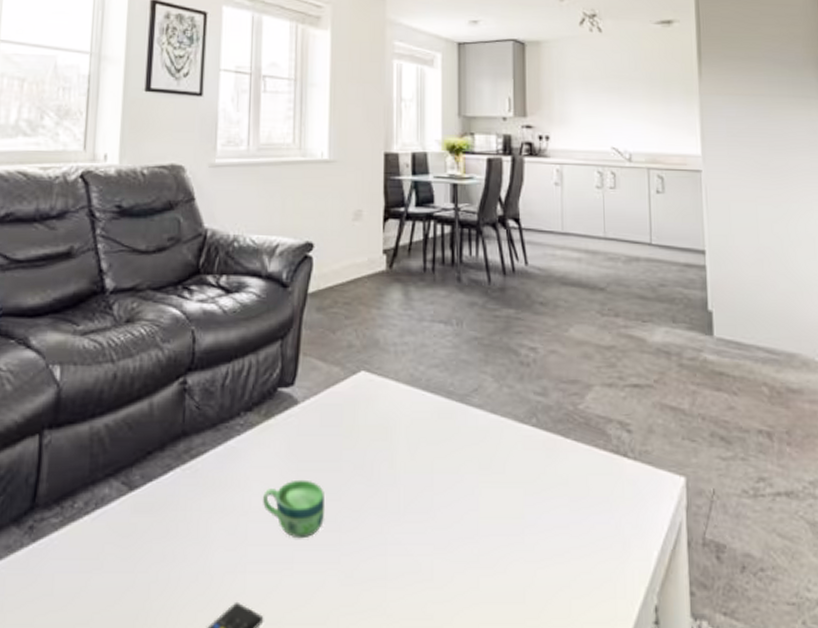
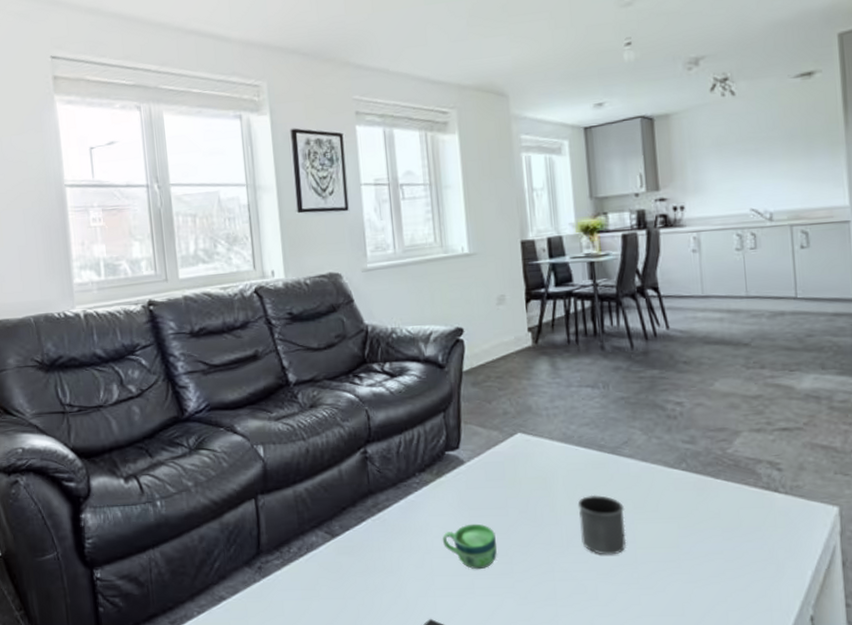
mug: none [419,450,470,525] -> present [577,494,627,555]

